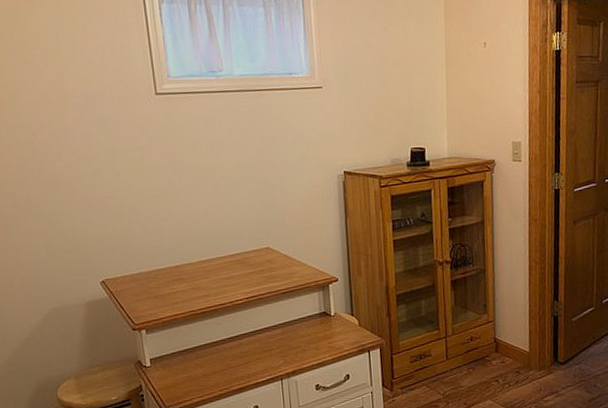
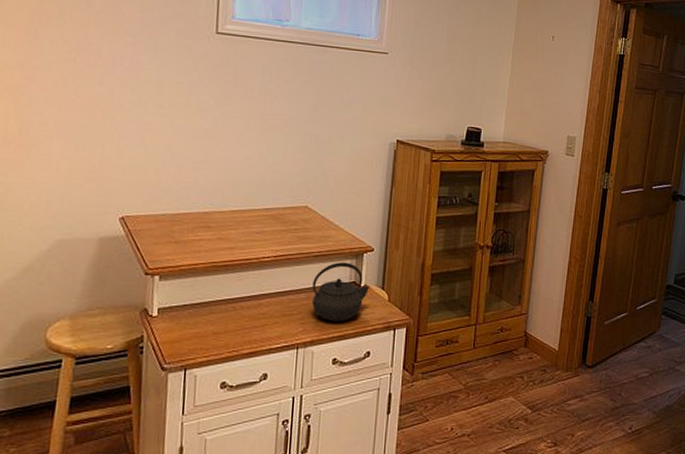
kettle: none [285,295,340,351] -> present [312,262,370,322]

